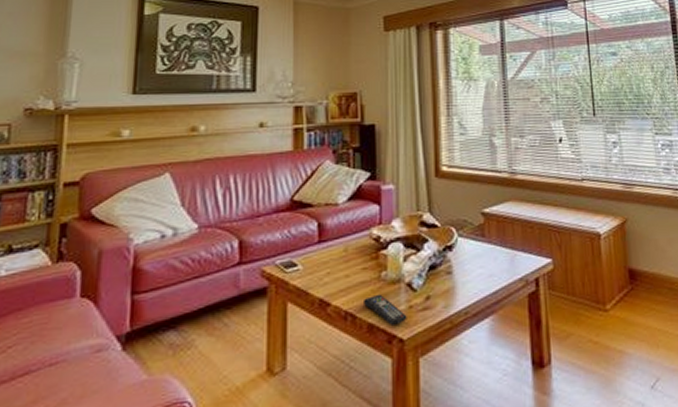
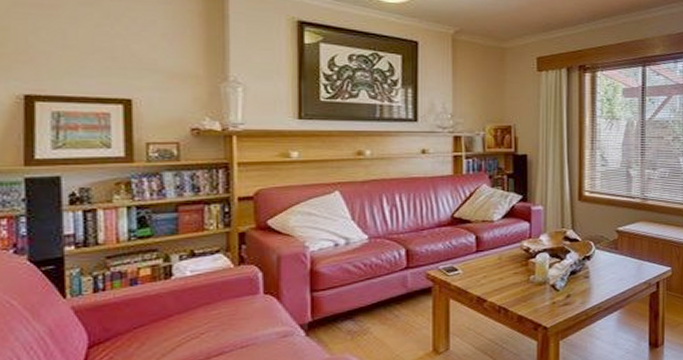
remote control: present [364,293,407,325] -> none [515,293,551,317]

